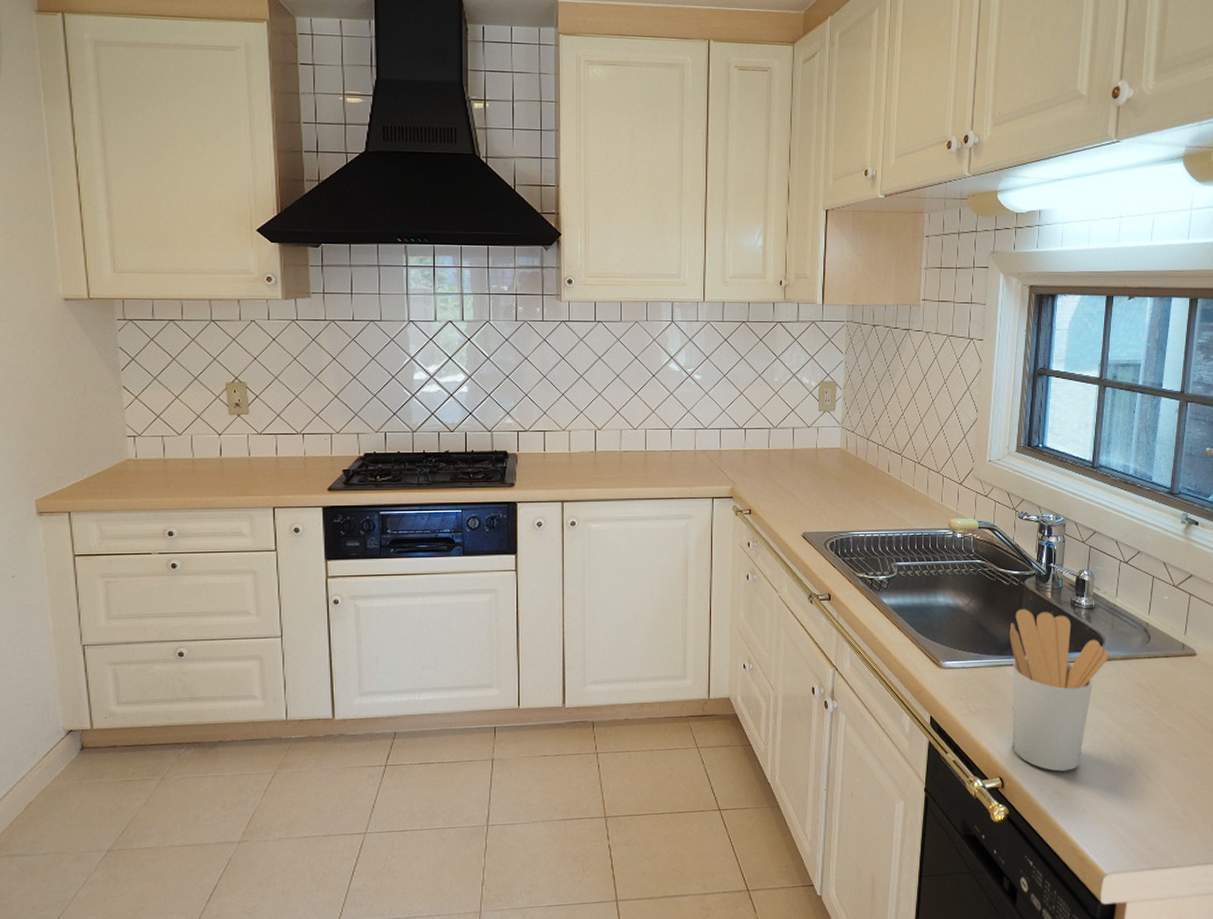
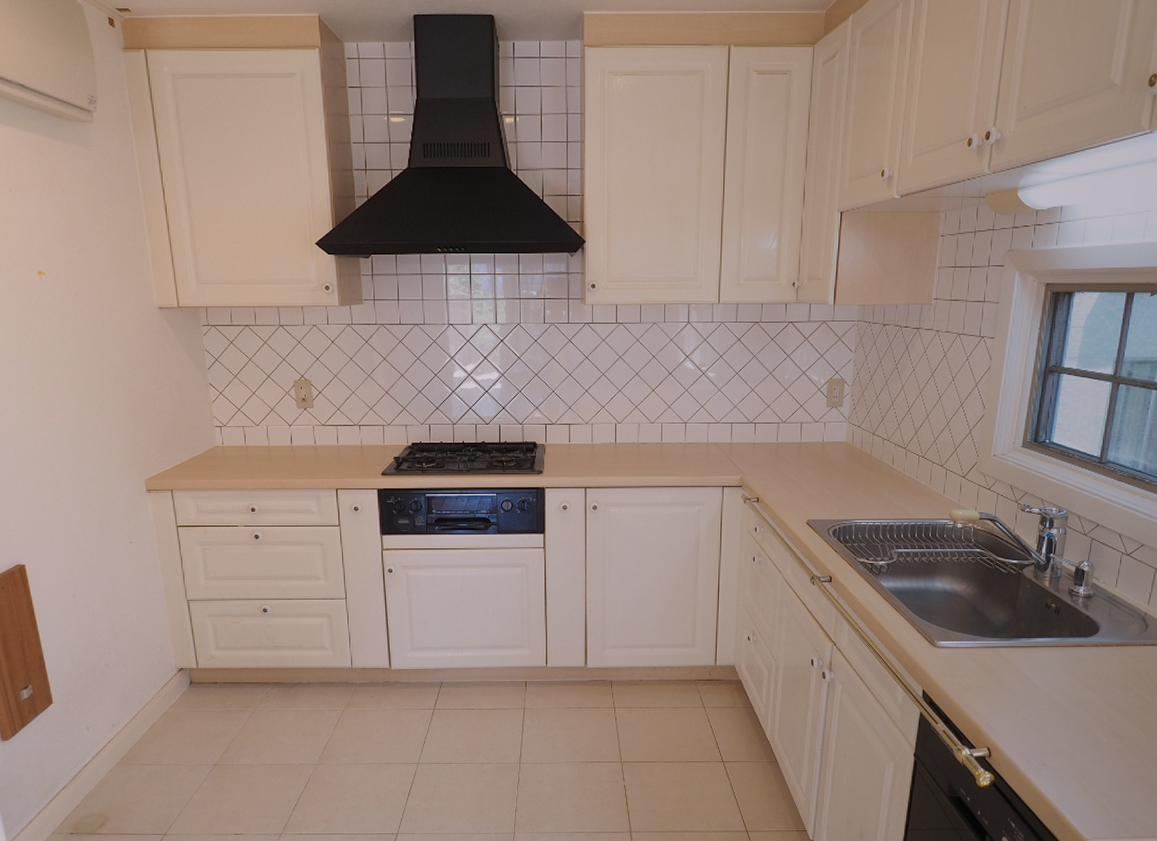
utensil holder: present [1009,609,1109,772] -> none [1001,596,1105,745]

